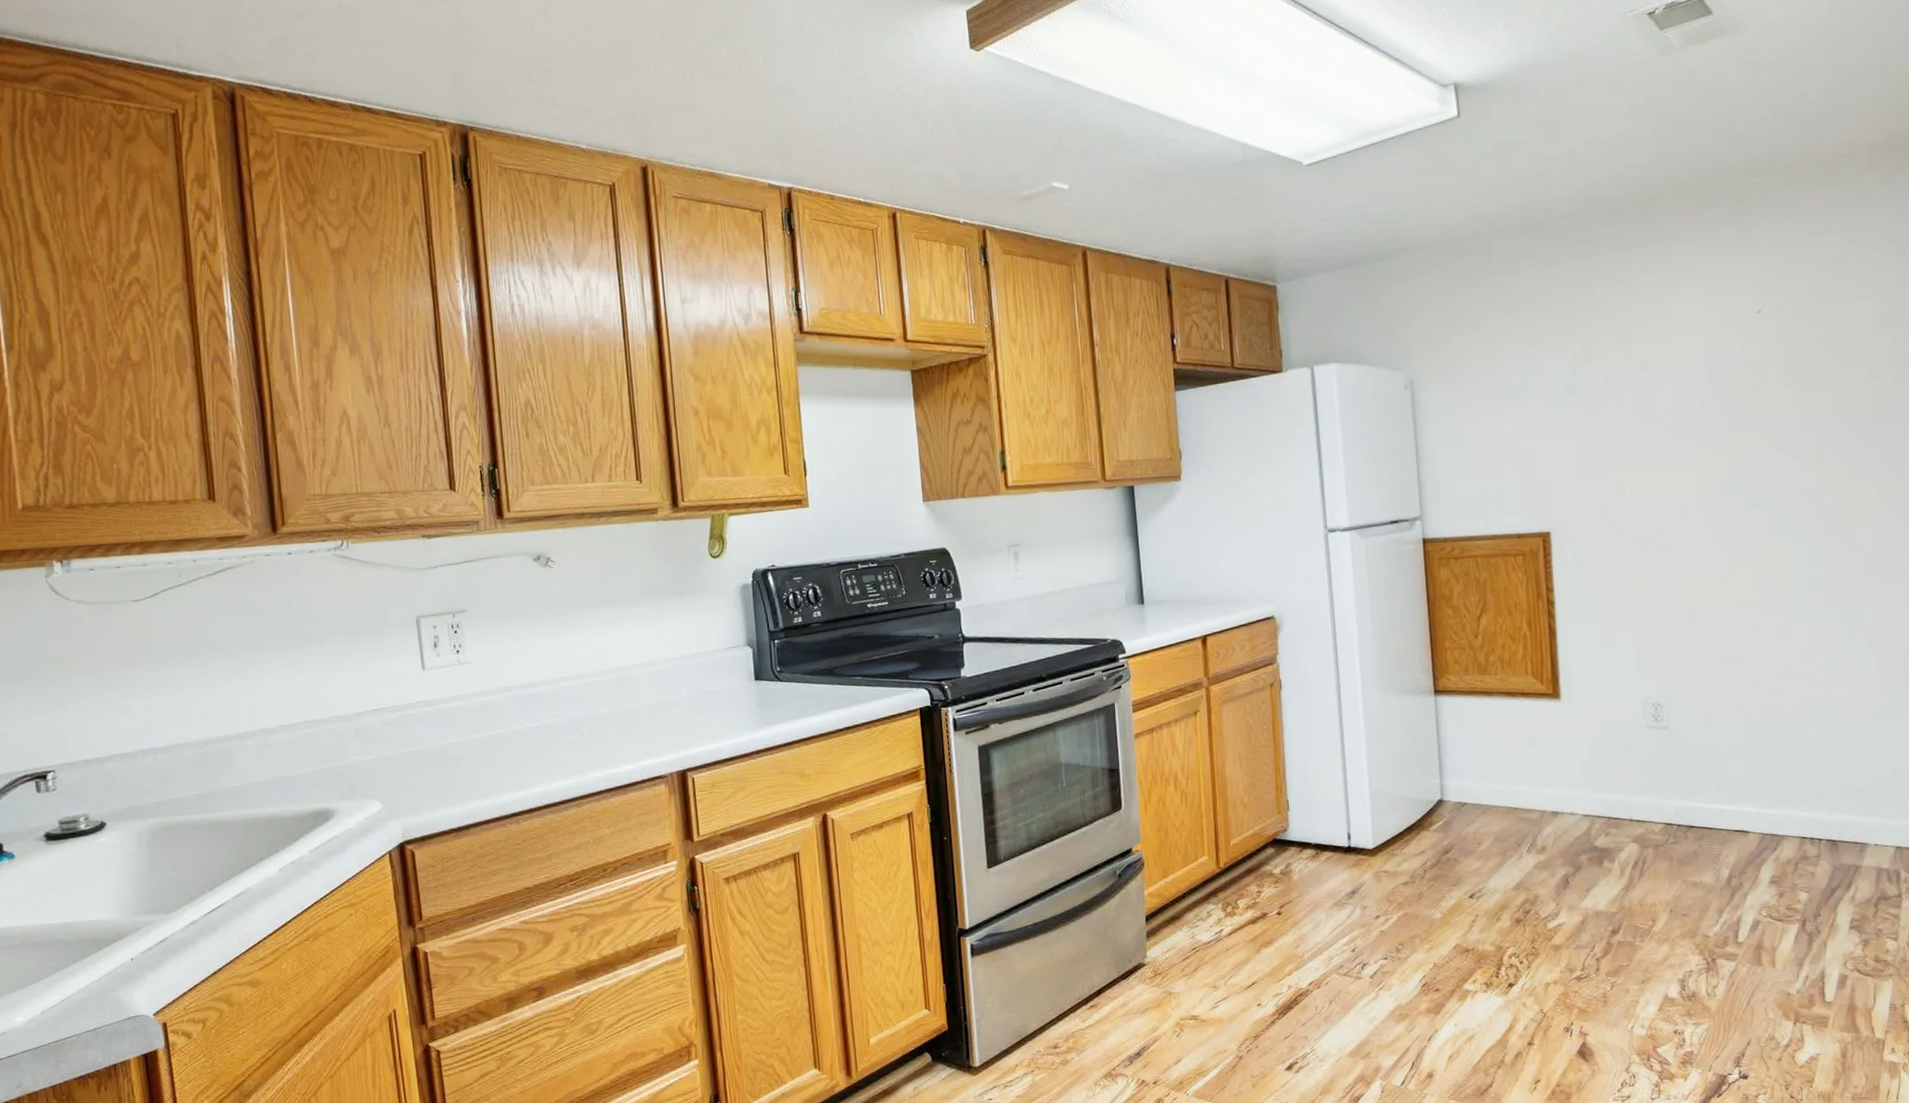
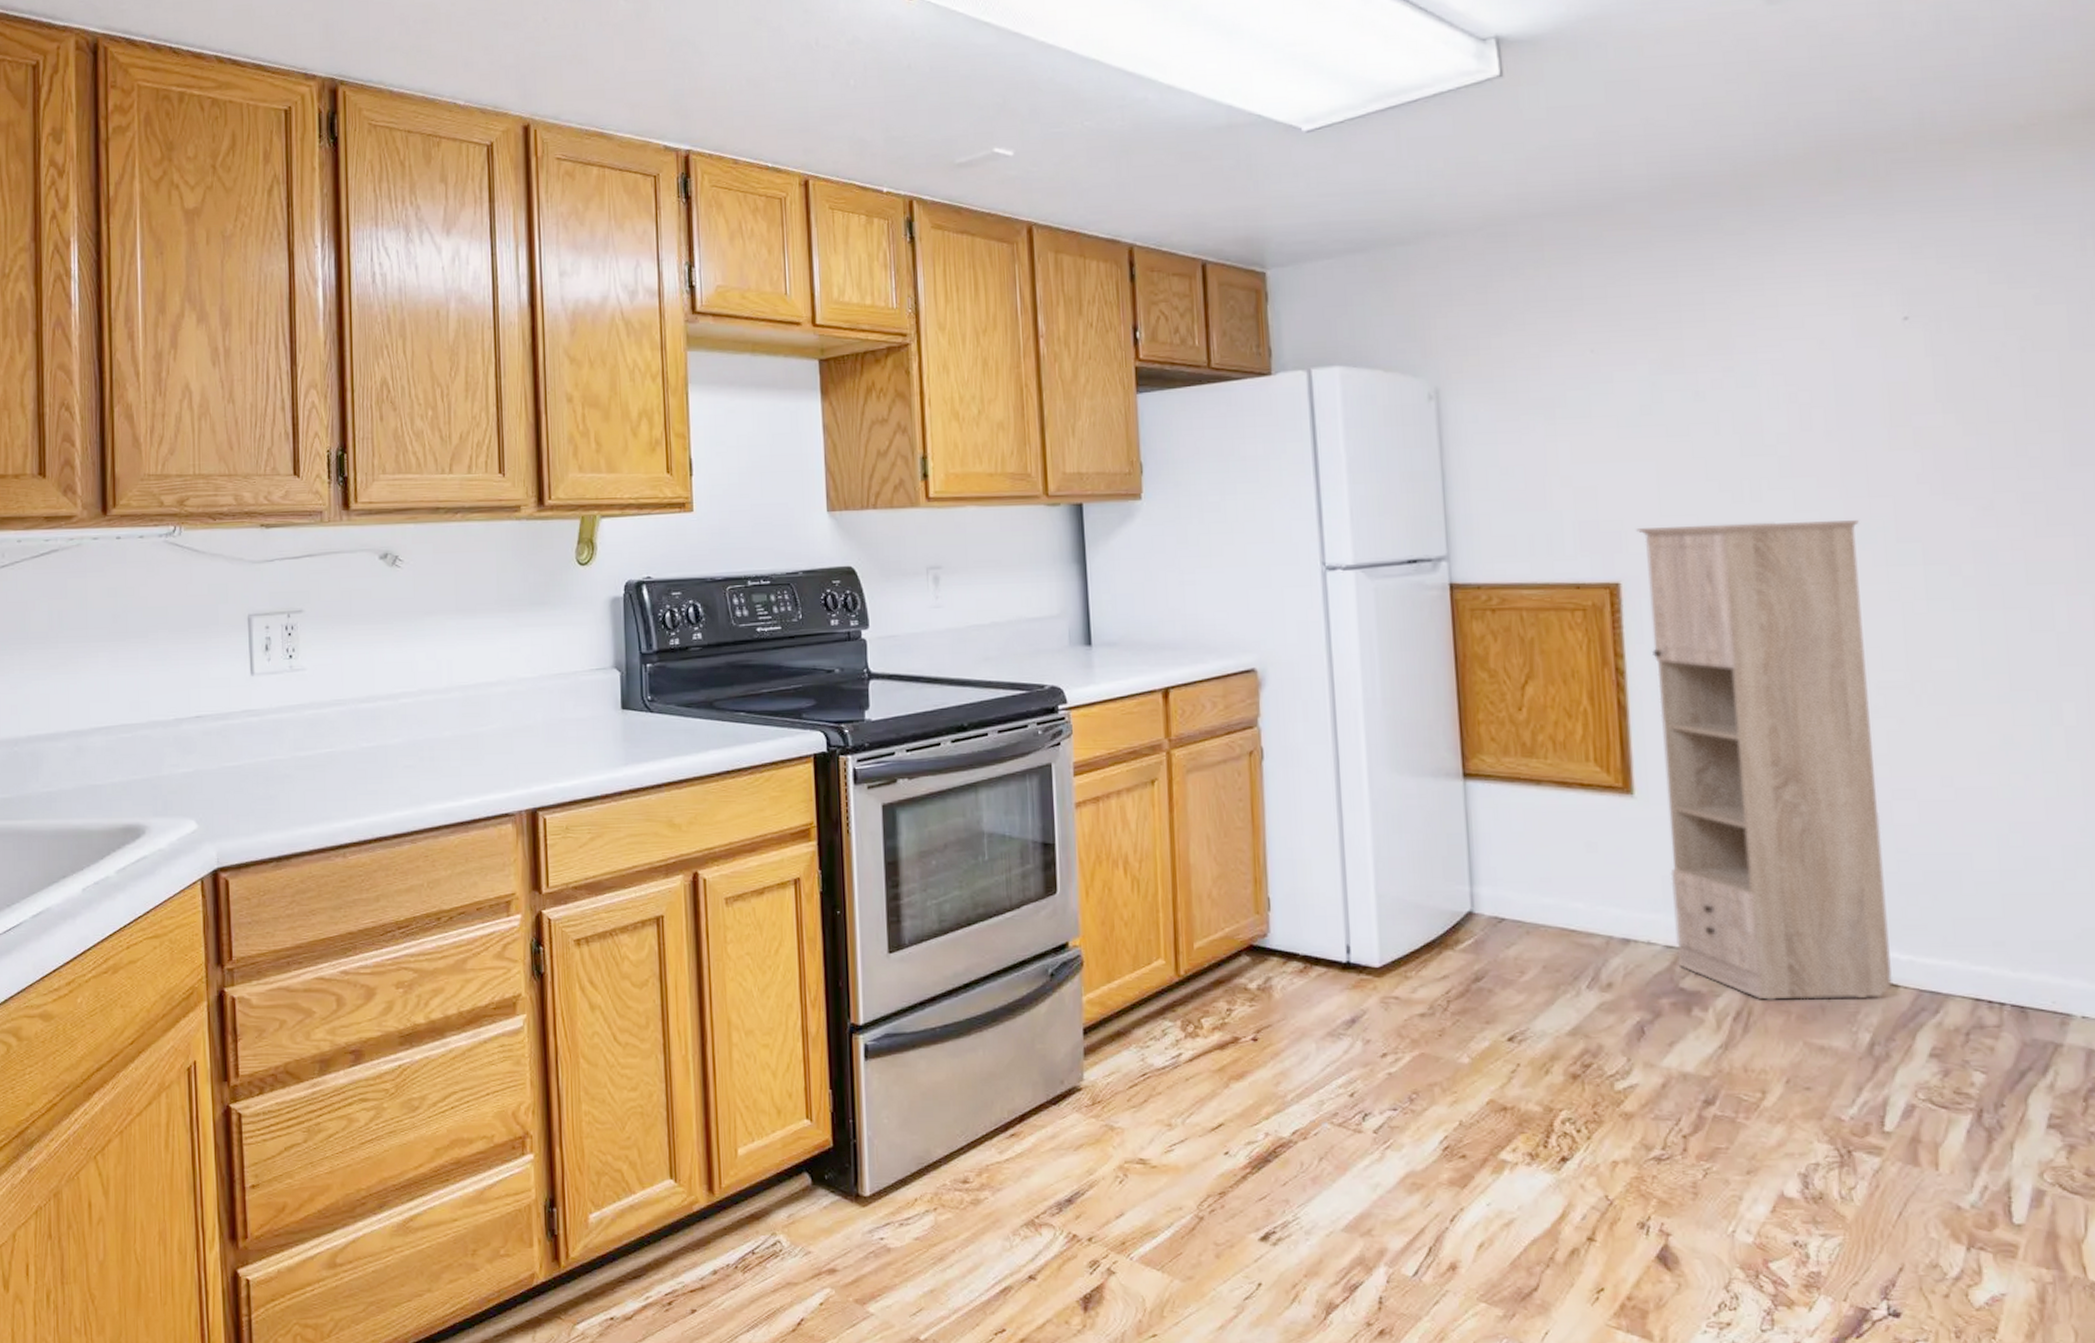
storage cabinet: none [1562,474,1745,850] -> present [1636,520,1892,1000]

